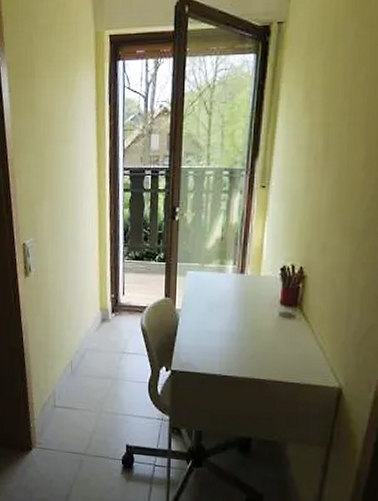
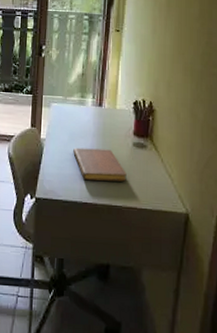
notebook: none [211,318,272,354] -> present [73,147,127,182]

